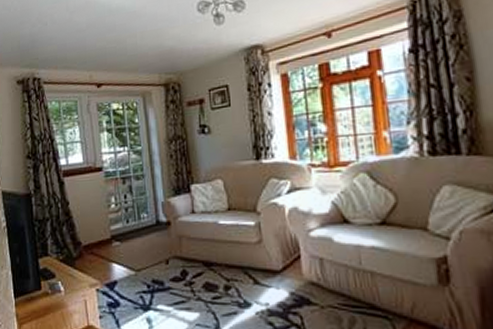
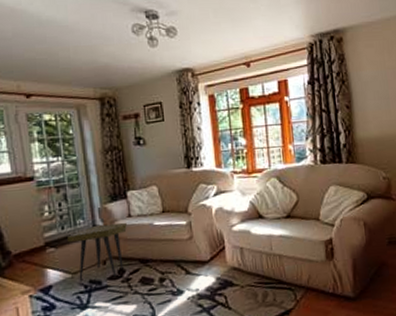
side table: none [132,220,190,281] -> present [68,223,127,282]

